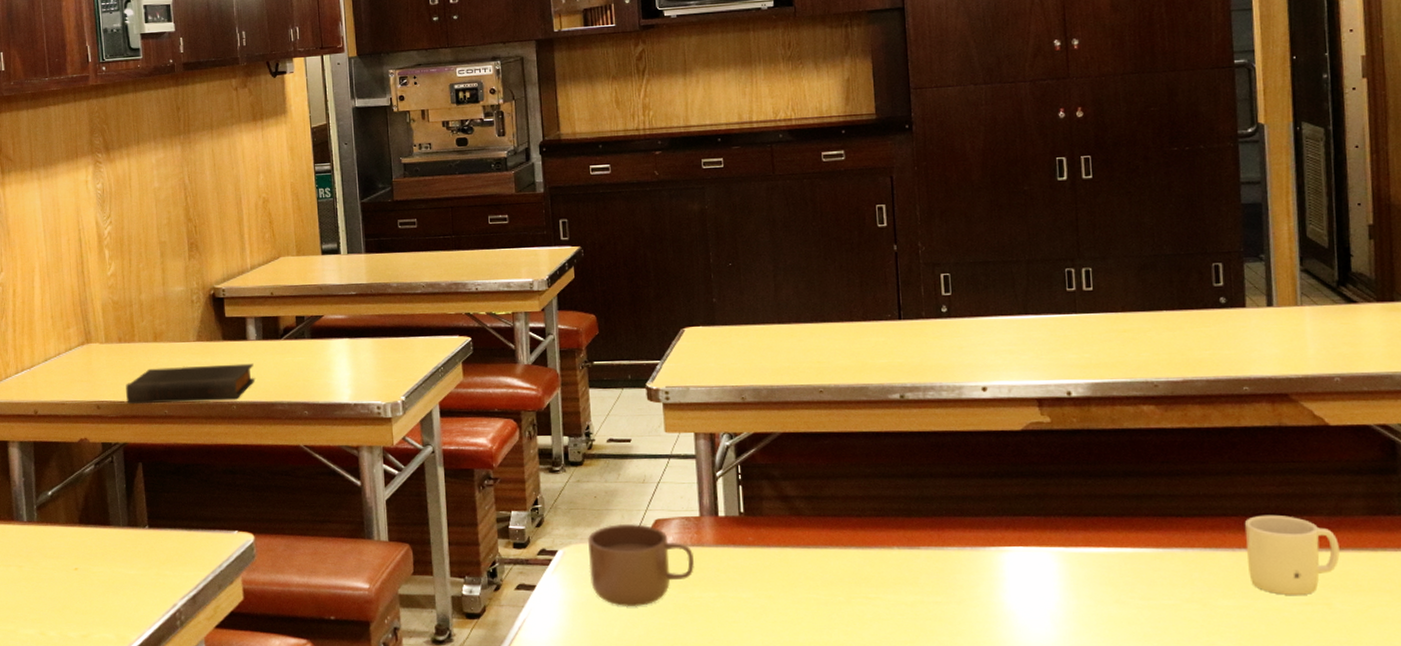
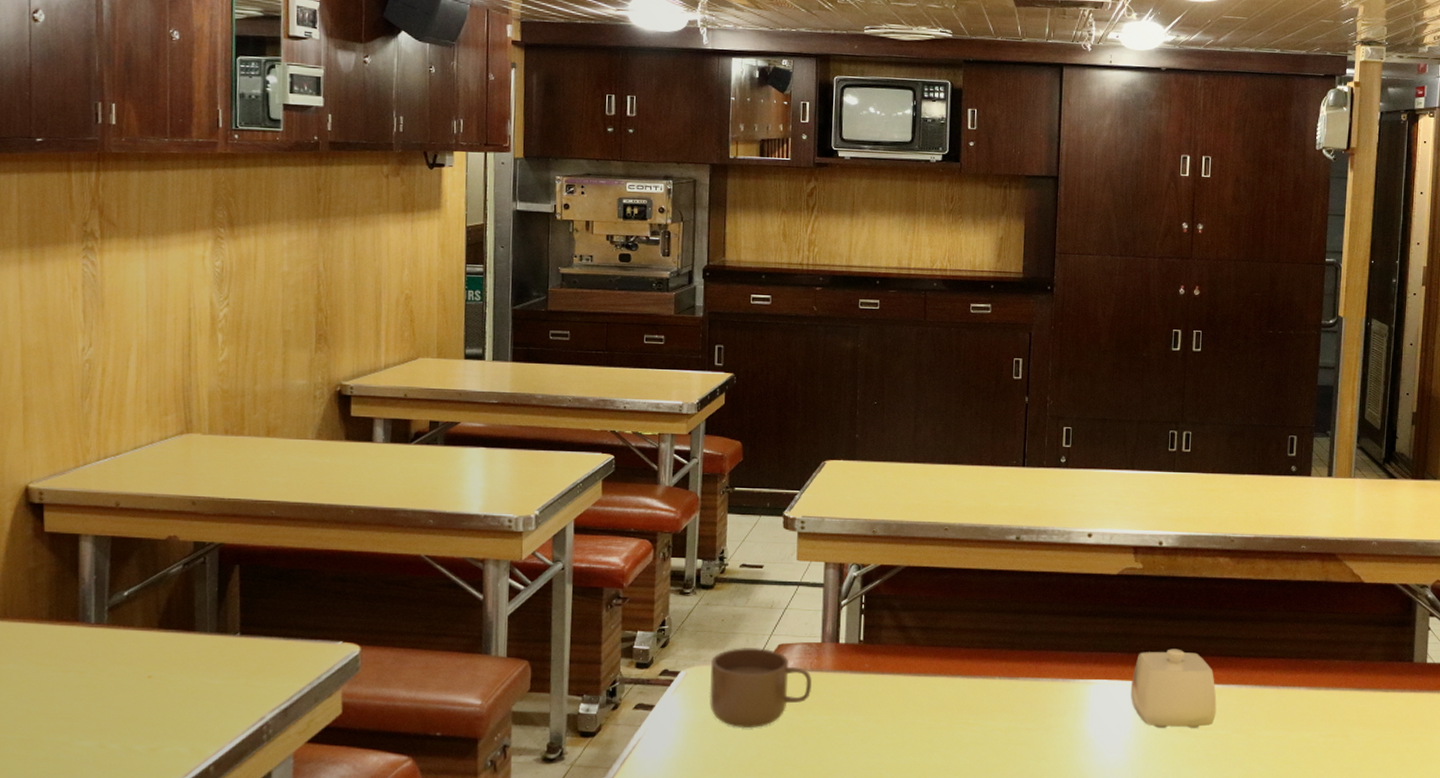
book: present [126,363,256,404] -> none [228,465,378,504]
sugar bowl: none [1051,509,1159,598] -> present [1130,649,1217,728]
mug: present [1244,514,1340,596] -> none [1287,658,1360,729]

